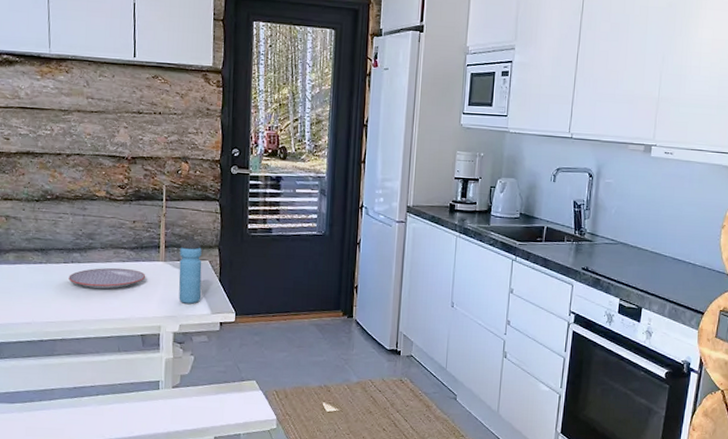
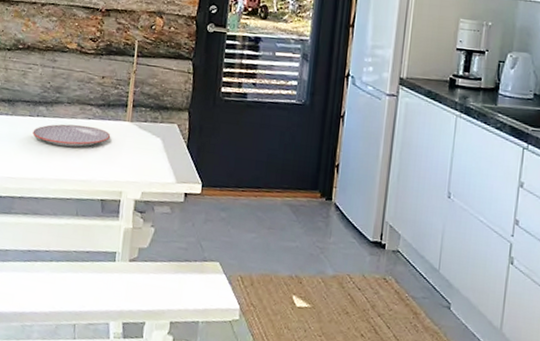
water bottle: present [179,236,202,304] -> none [143,96,171,171]

